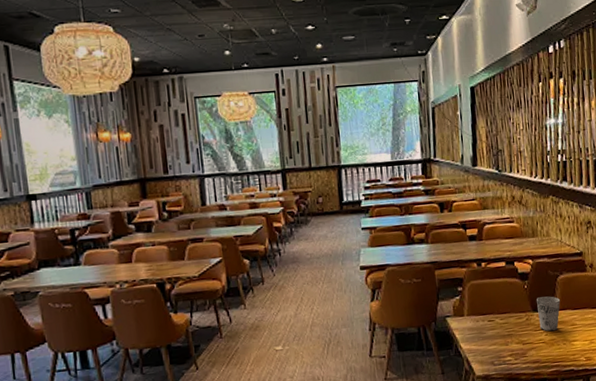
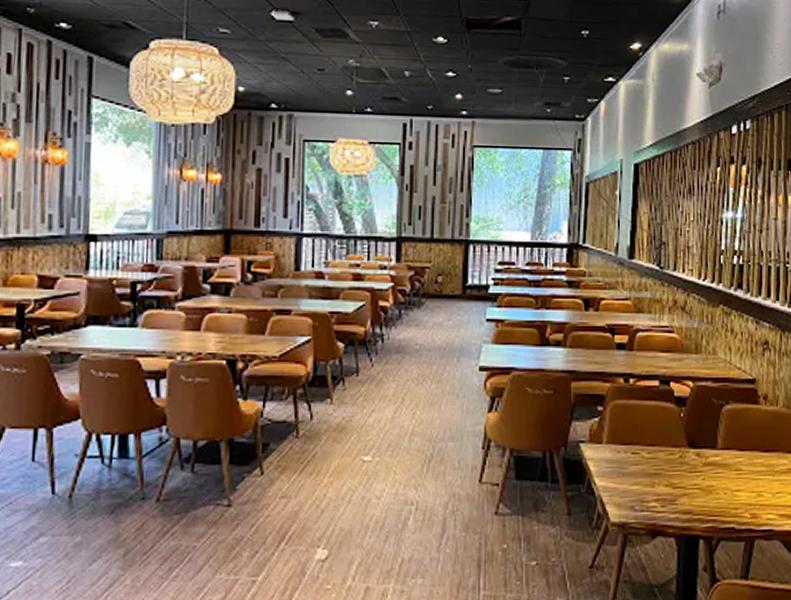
cup: present [536,296,561,332] -> none [694,430,724,476]

